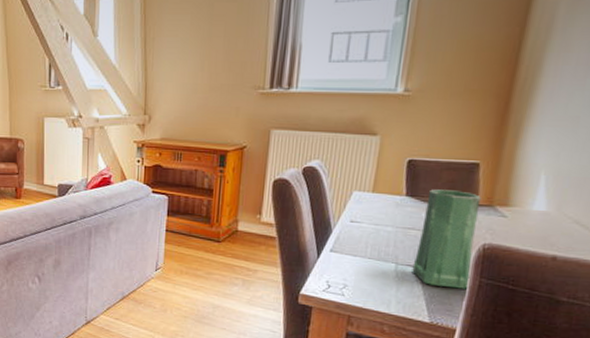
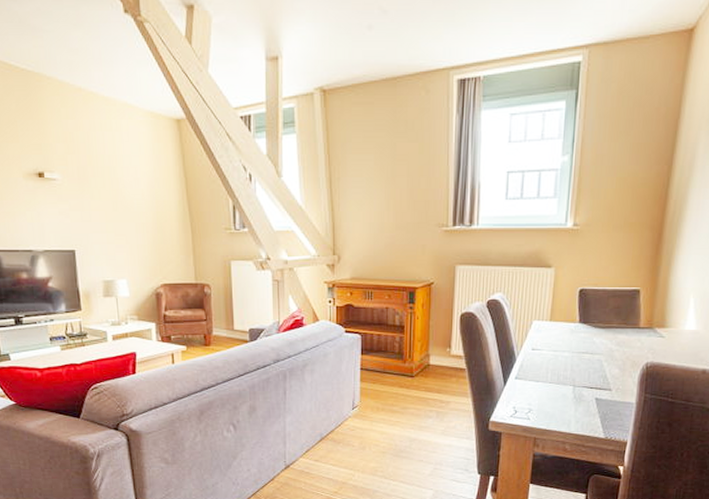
vase: present [412,189,481,289] -> none [587,315,643,405]

